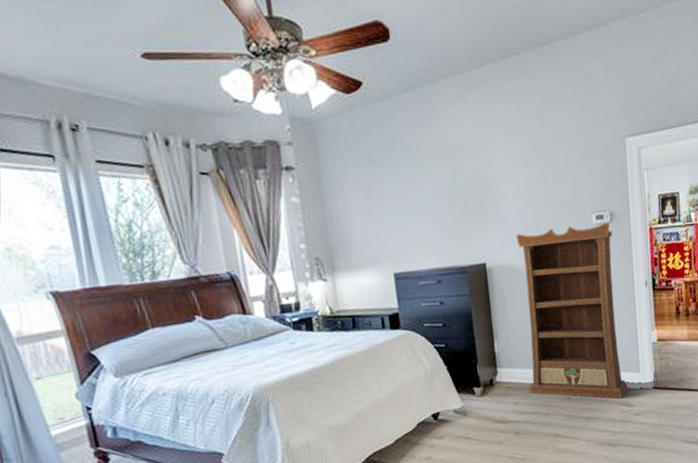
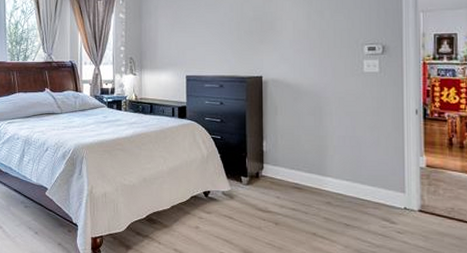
bookcase: present [515,222,627,399] -> none [291,54,390,214]

